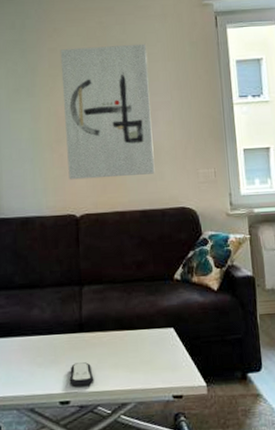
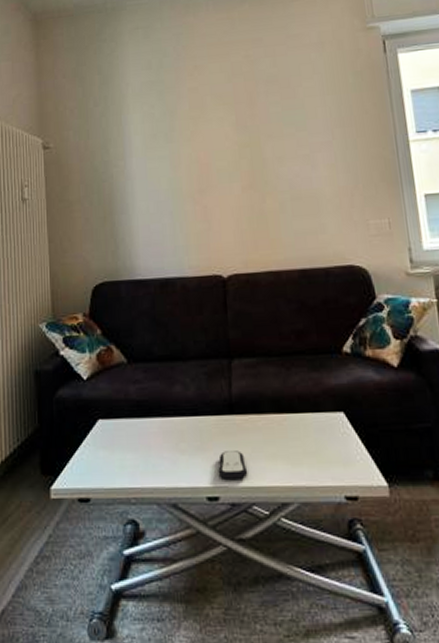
wall art: present [60,43,155,180] -> none [201,76,316,235]

